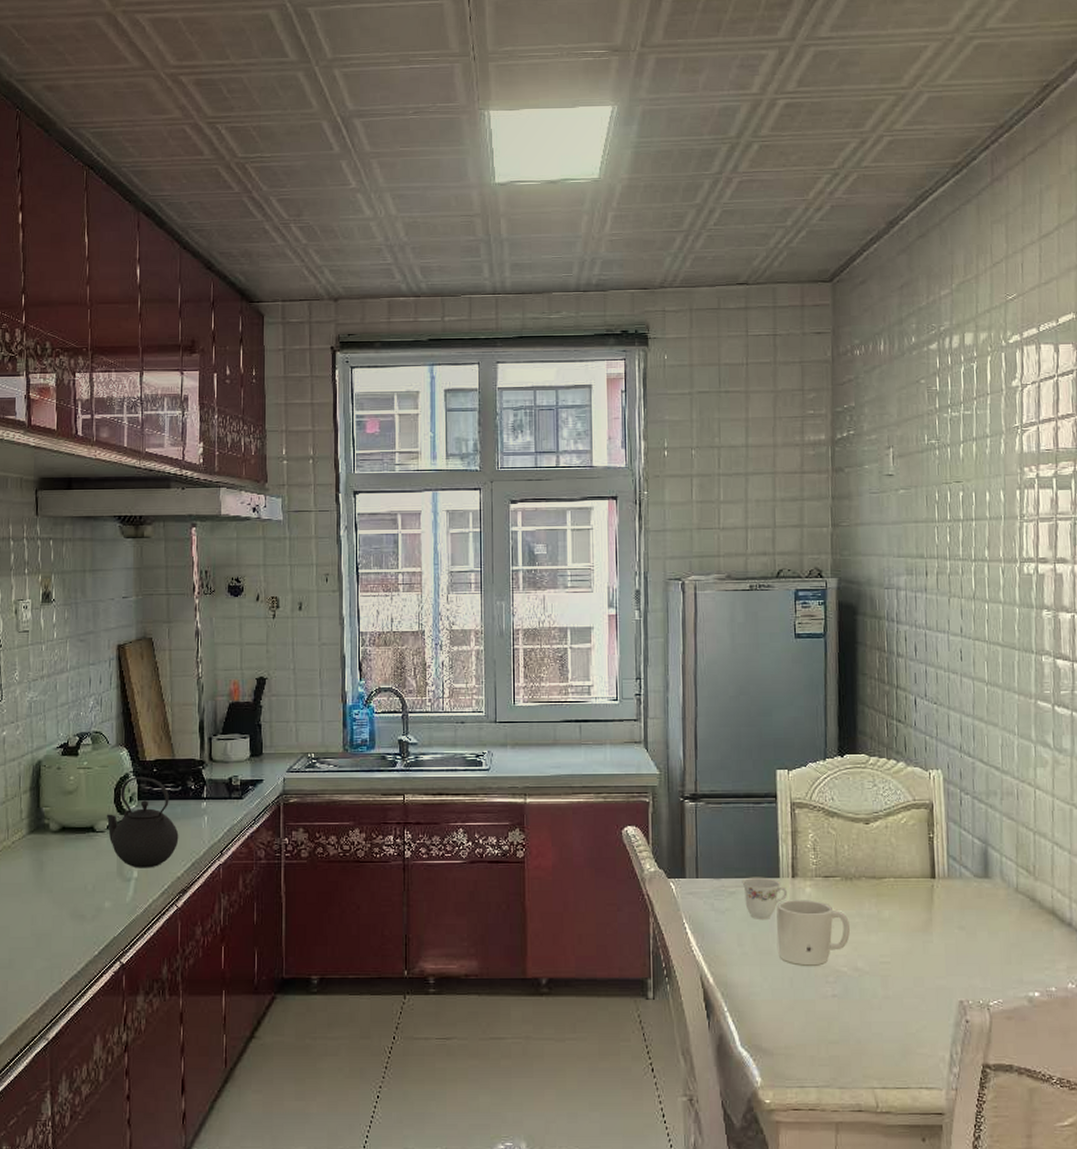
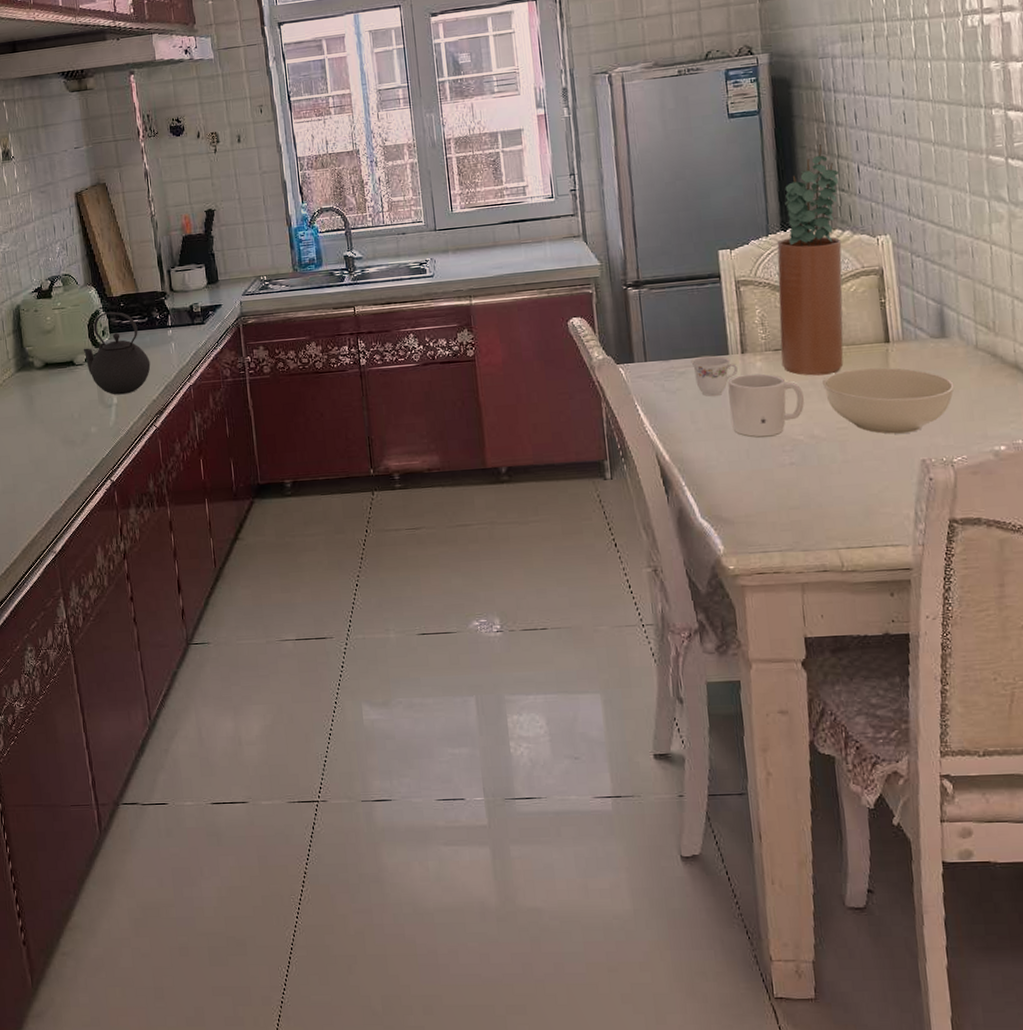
vase: none [830,673,897,906] -> present [777,144,844,376]
bowl: none [869,902,994,972] -> present [823,367,955,434]

